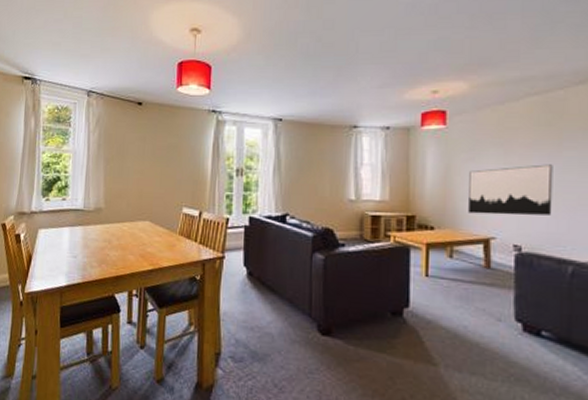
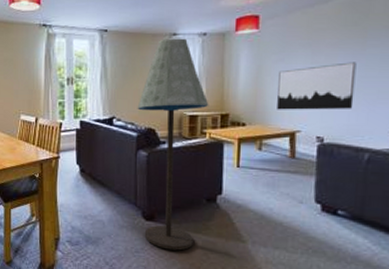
floor lamp: none [313,131,393,373] -> present [137,38,209,251]

